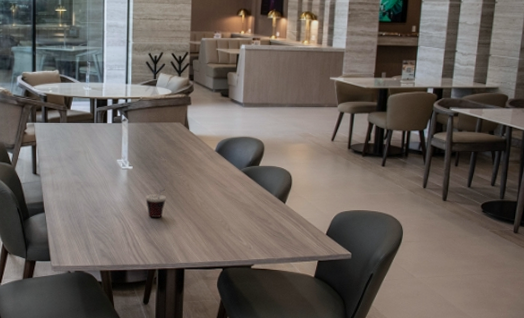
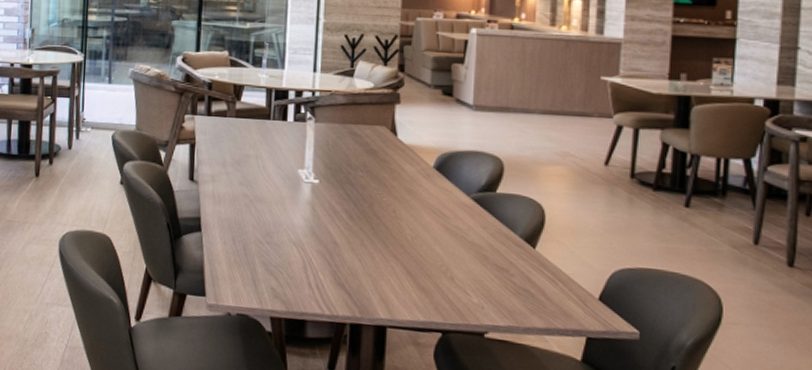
cup: present [146,189,166,218] -> none [335,213,363,252]

